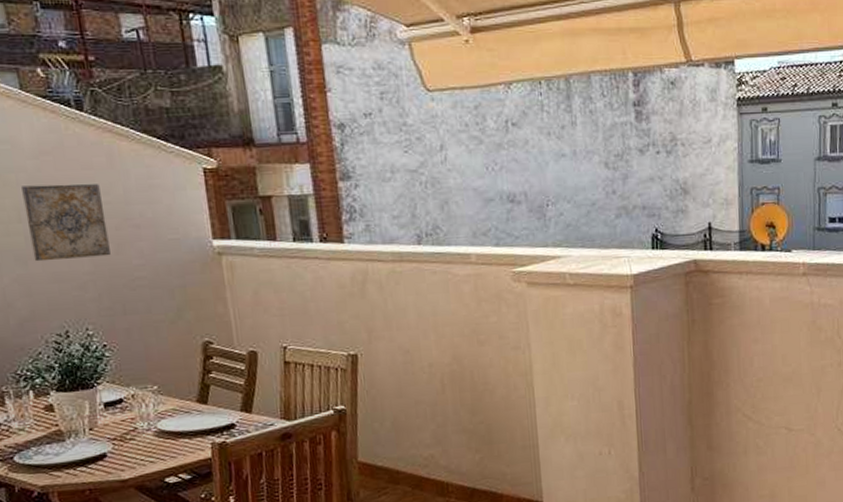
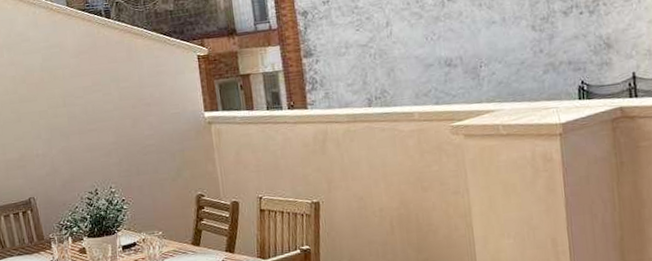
wall art: present [21,183,111,262] -> none [66,73,129,136]

